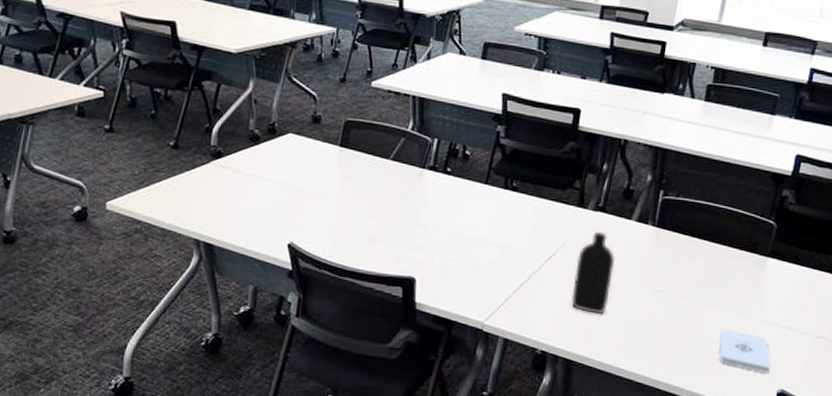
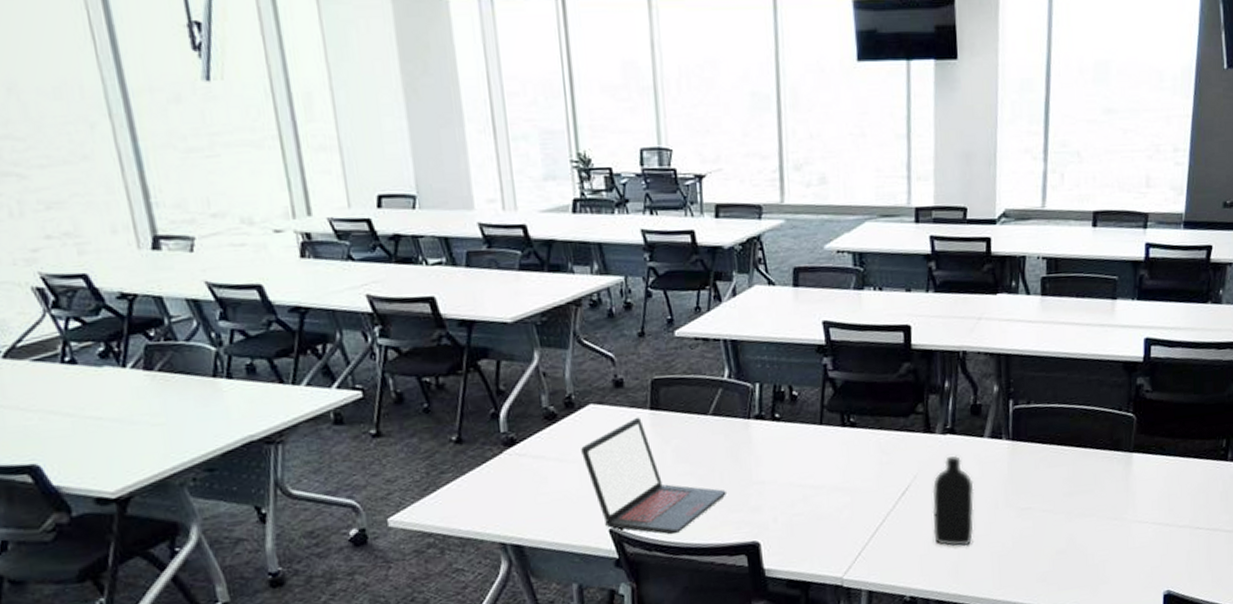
laptop: none [275,151,394,258] -> present [581,417,726,535]
notepad: present [719,328,771,373] -> none [1095,536,1153,577]

